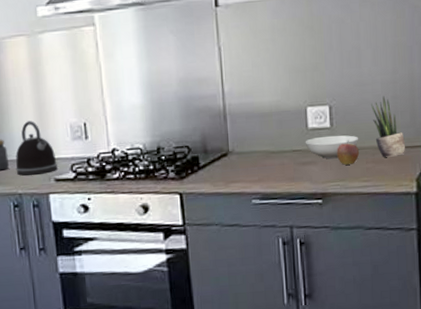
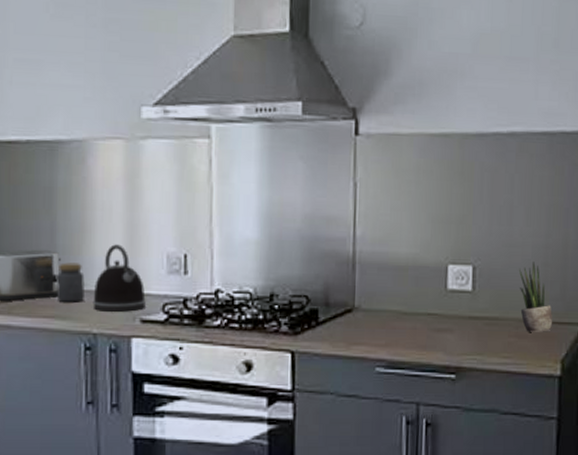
bowl: present [305,135,359,159] -> none [442,300,503,328]
fruit: present [336,140,359,165] -> none [476,308,501,337]

